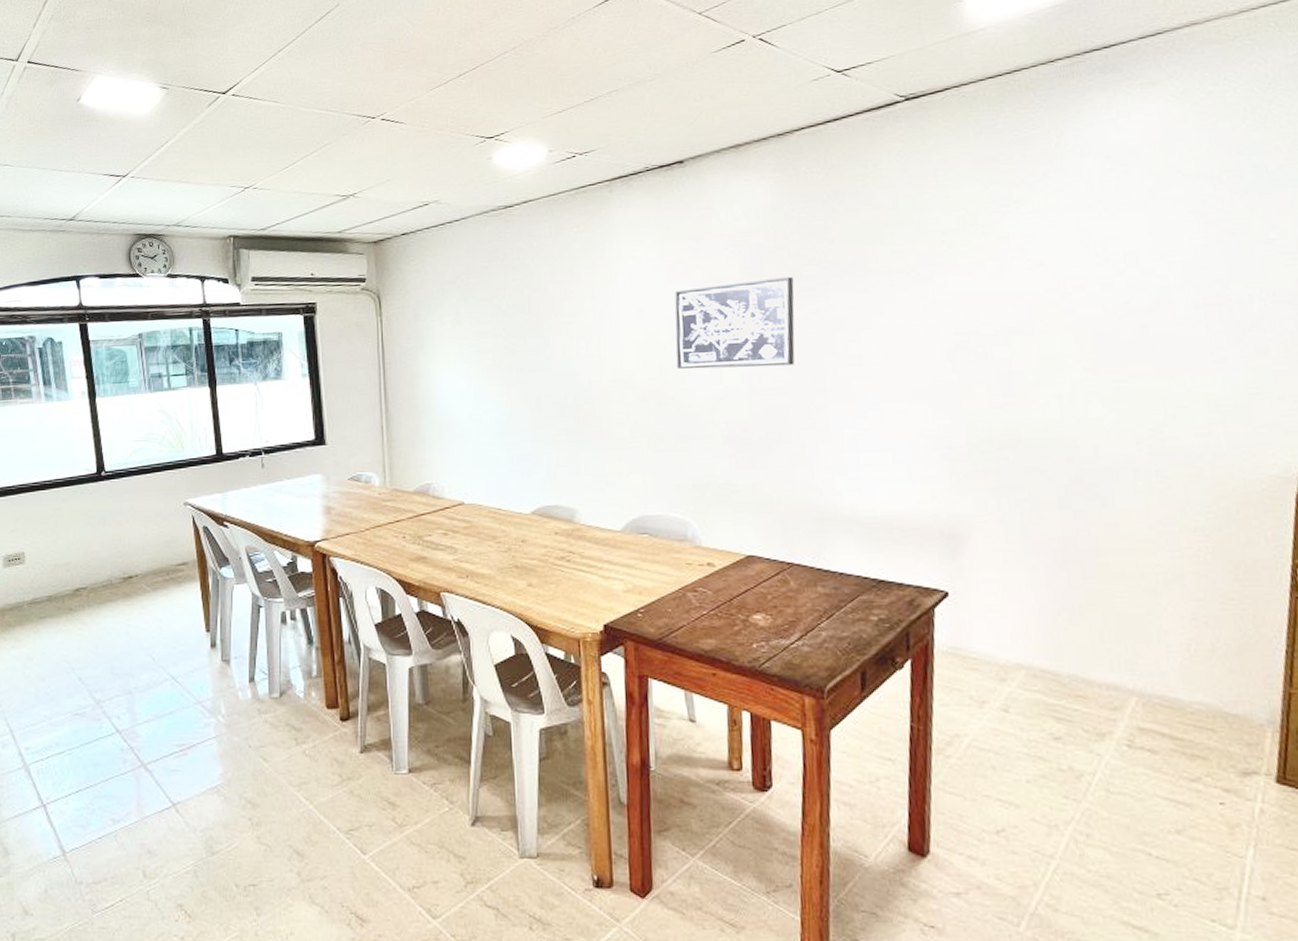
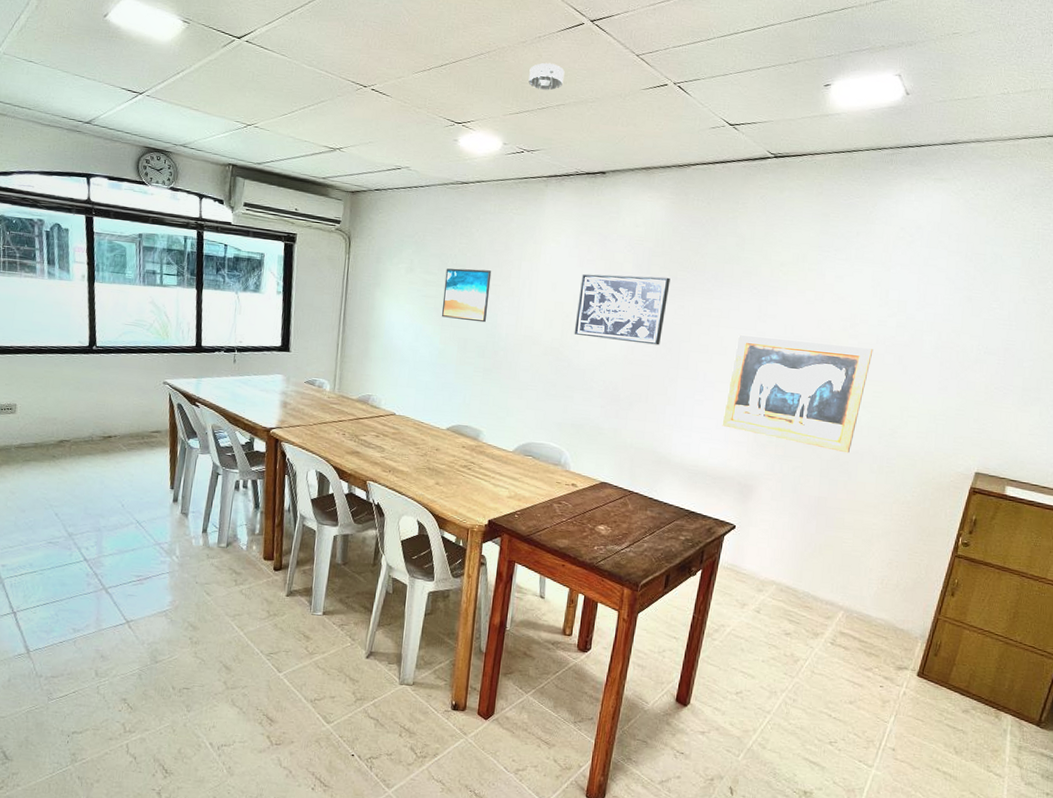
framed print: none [501,306,561,374] -> present [442,268,492,323]
smoke detector: none [567,44,612,79] -> present [528,62,565,90]
wall art: none [900,323,1102,472] -> present [722,335,873,453]

